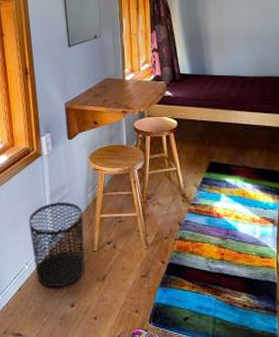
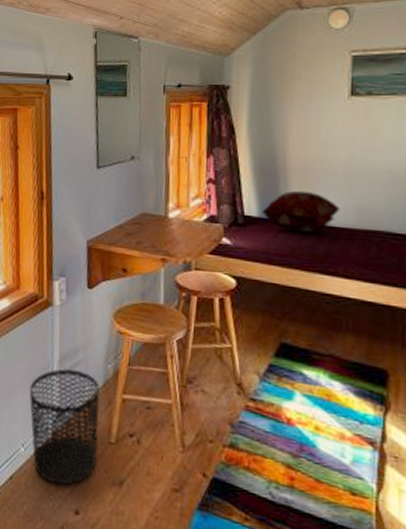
decorative pillow: none [192,52,245,82] -> present [262,190,340,233]

